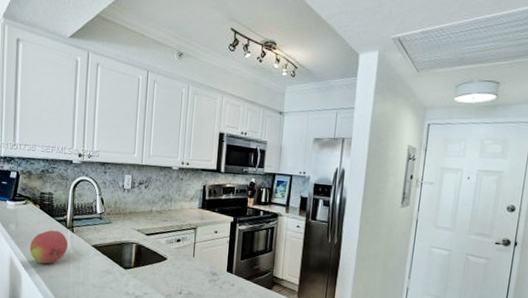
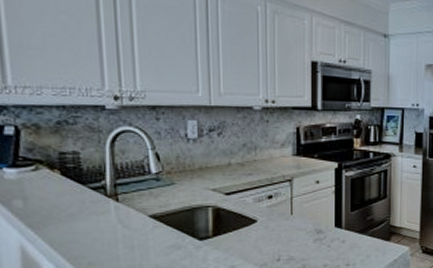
fruit: present [29,230,68,264] -> none [50,201,113,249]

